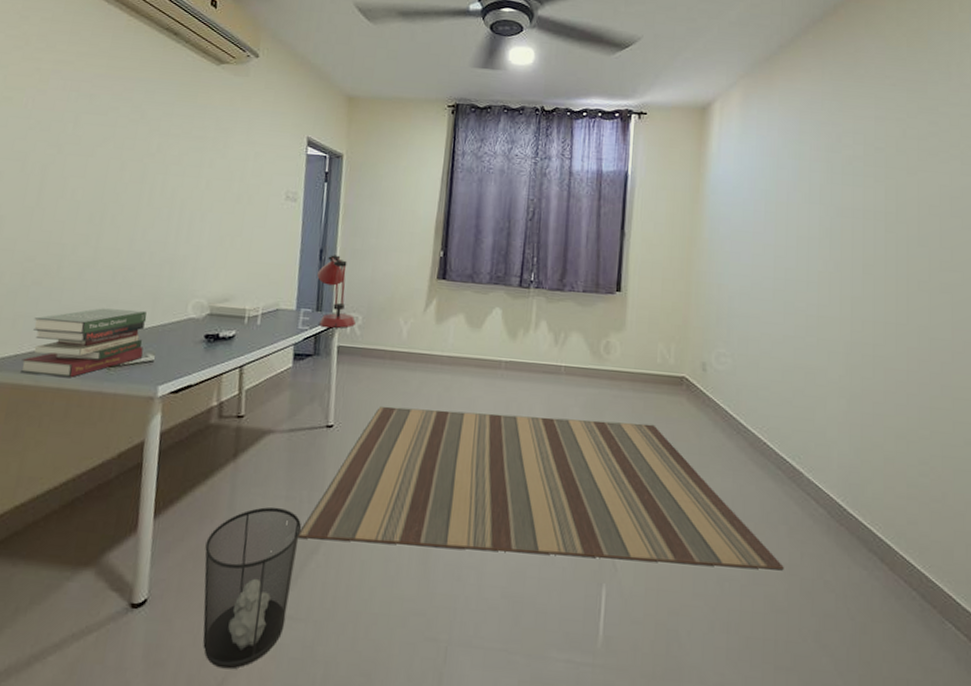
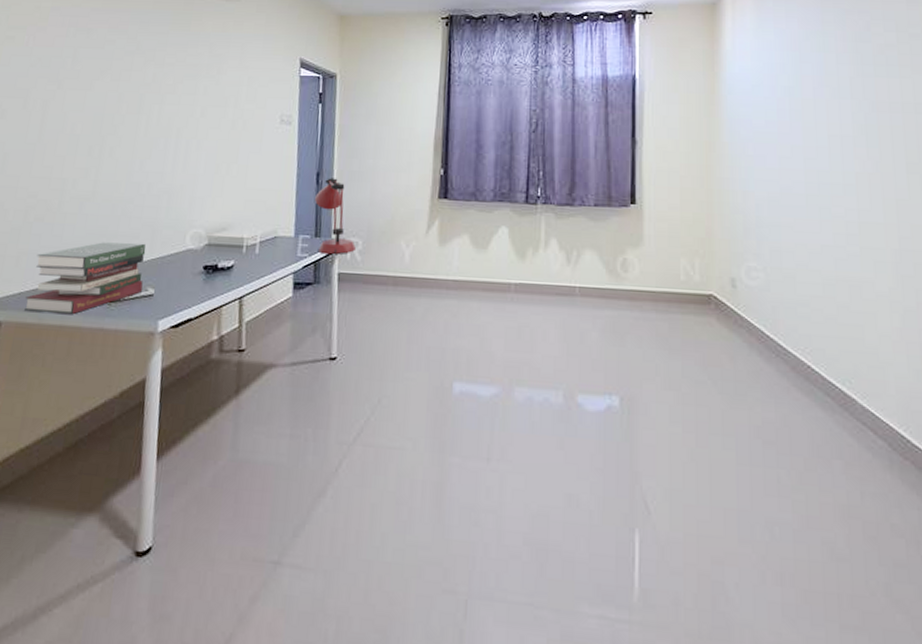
waste bin: present [203,506,302,670] -> none [209,446,308,624]
rug: present [298,406,784,570] -> none [304,336,842,512]

